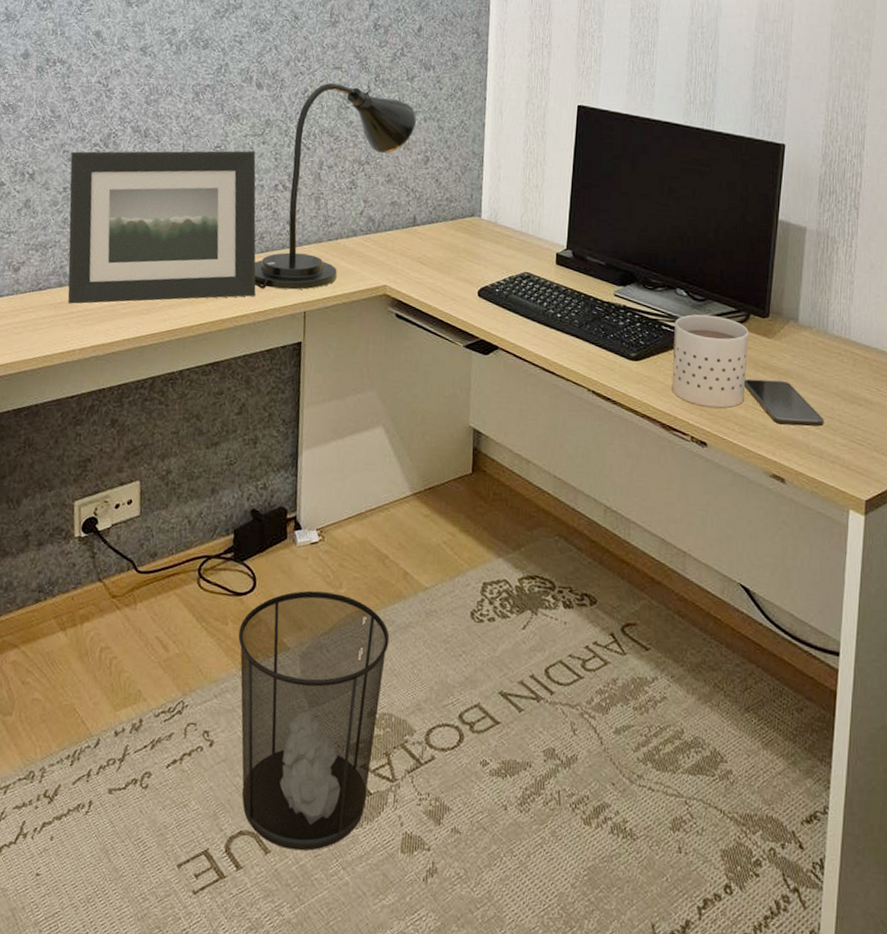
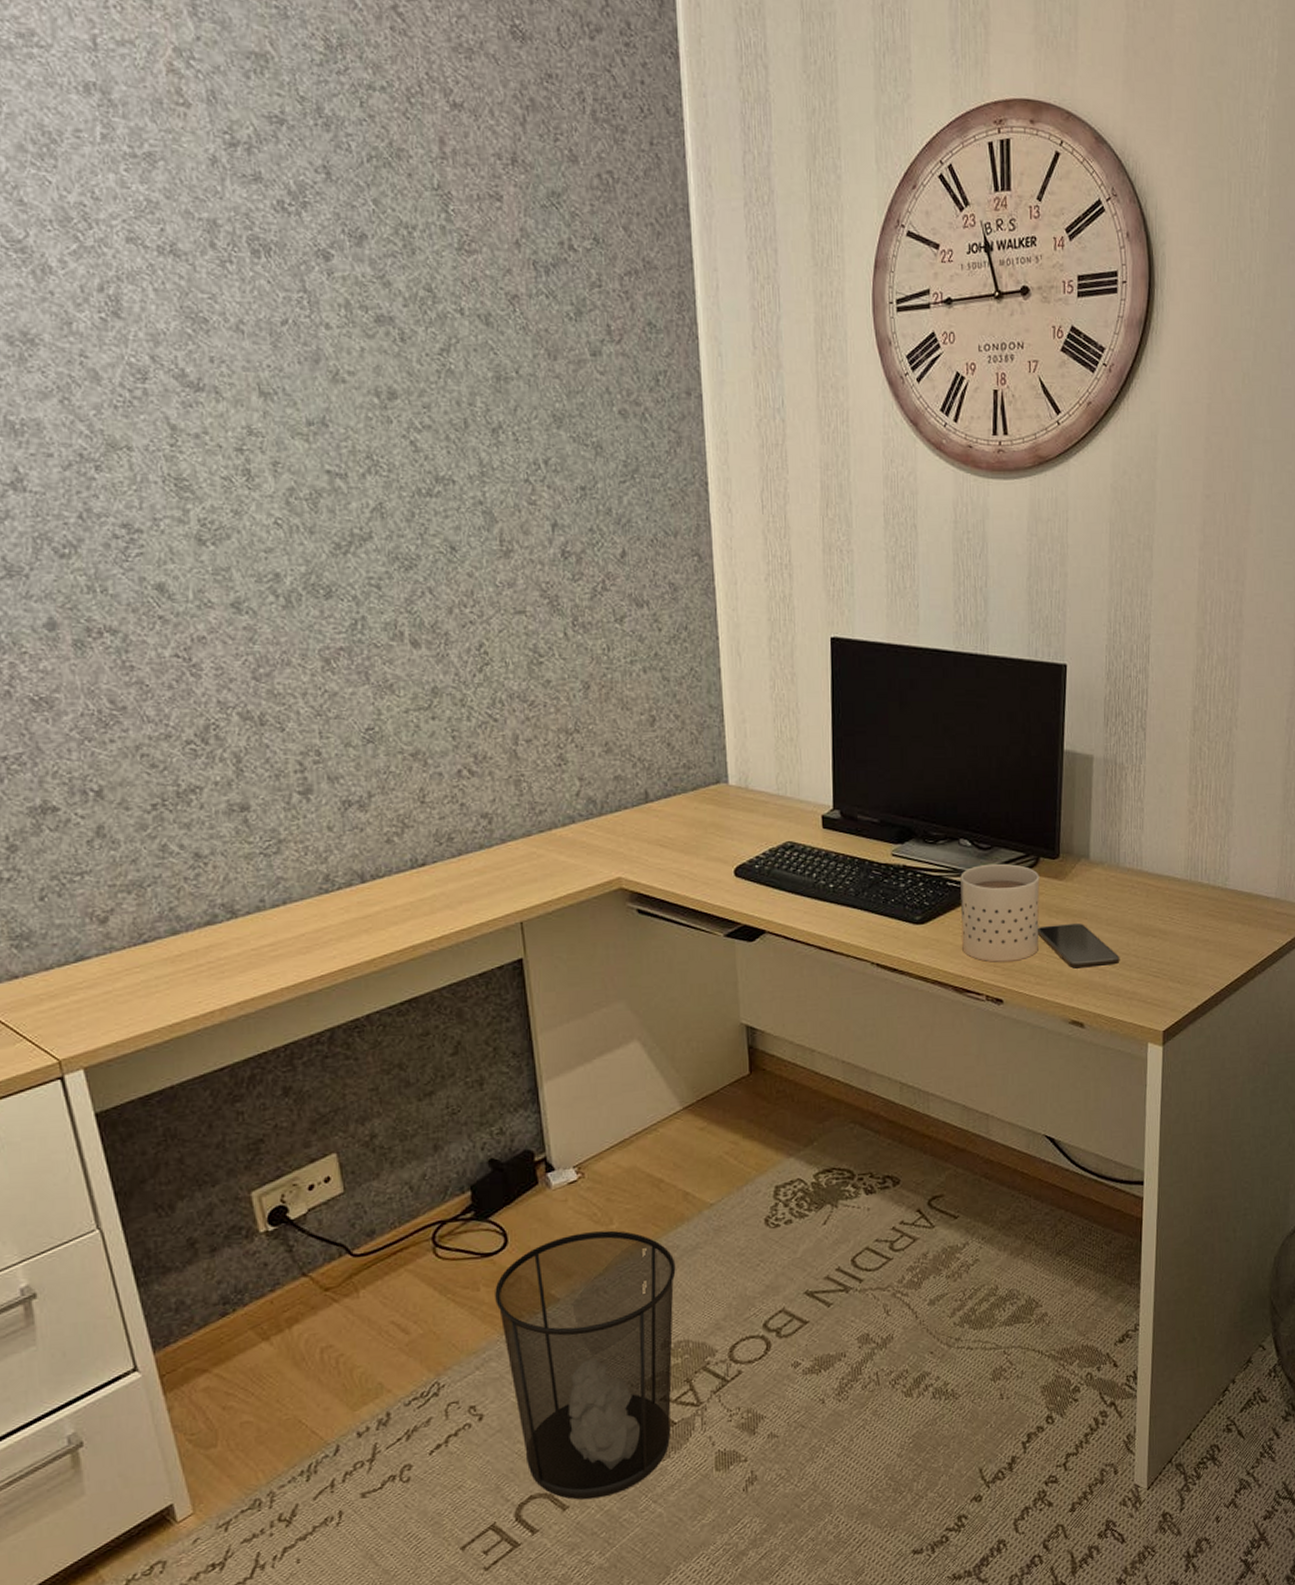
picture frame: present [67,150,256,304] -> none [154,729,453,955]
desk lamp: present [254,83,416,290] -> none [446,633,633,901]

